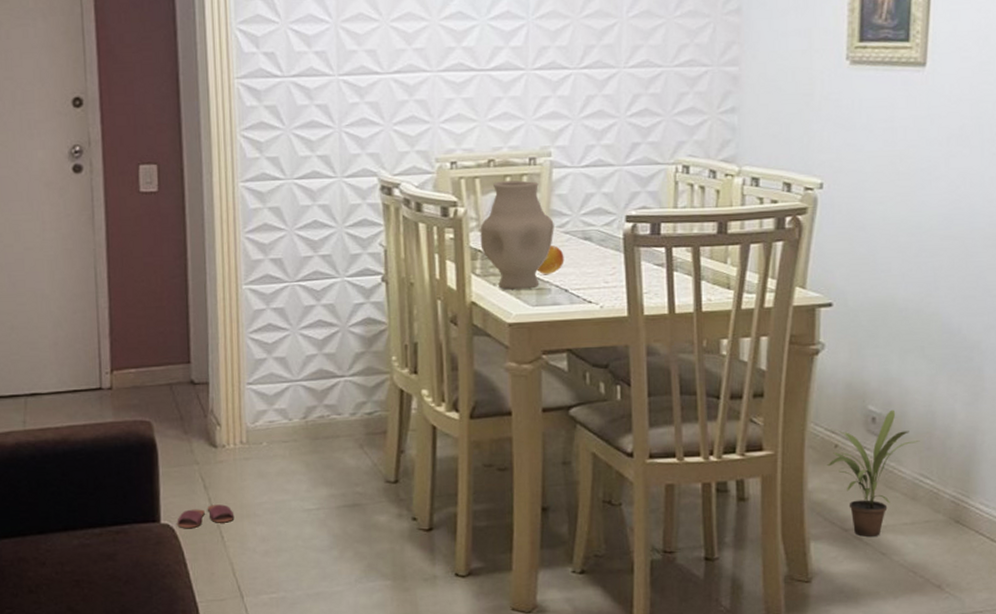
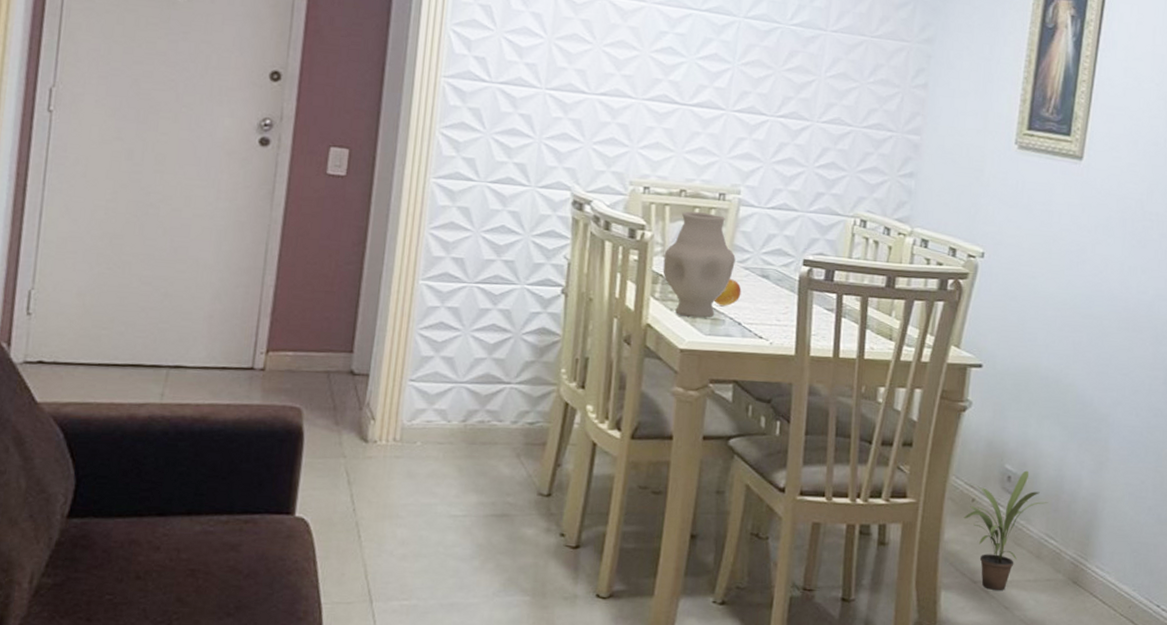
slippers: present [177,504,235,529] -> none [312,501,376,525]

